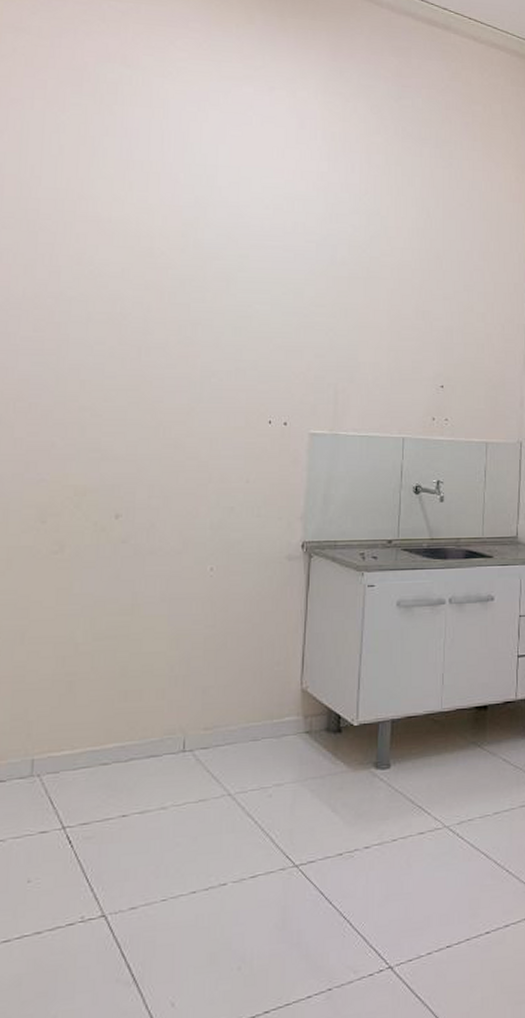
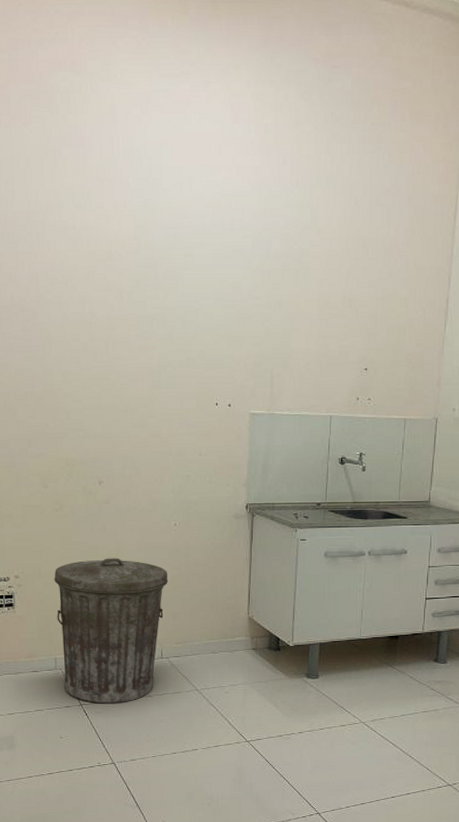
trash can: none [40,614,199,824] -> present [54,558,168,704]

